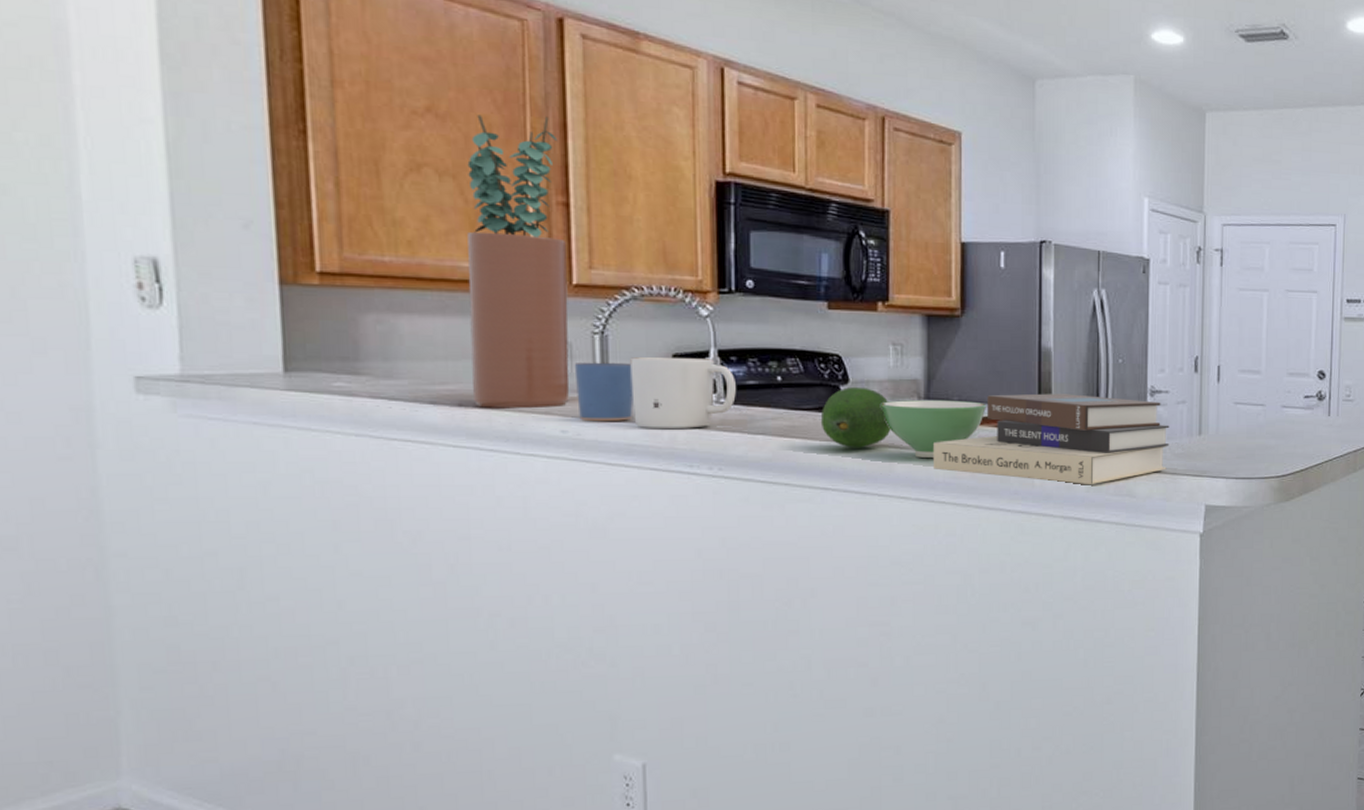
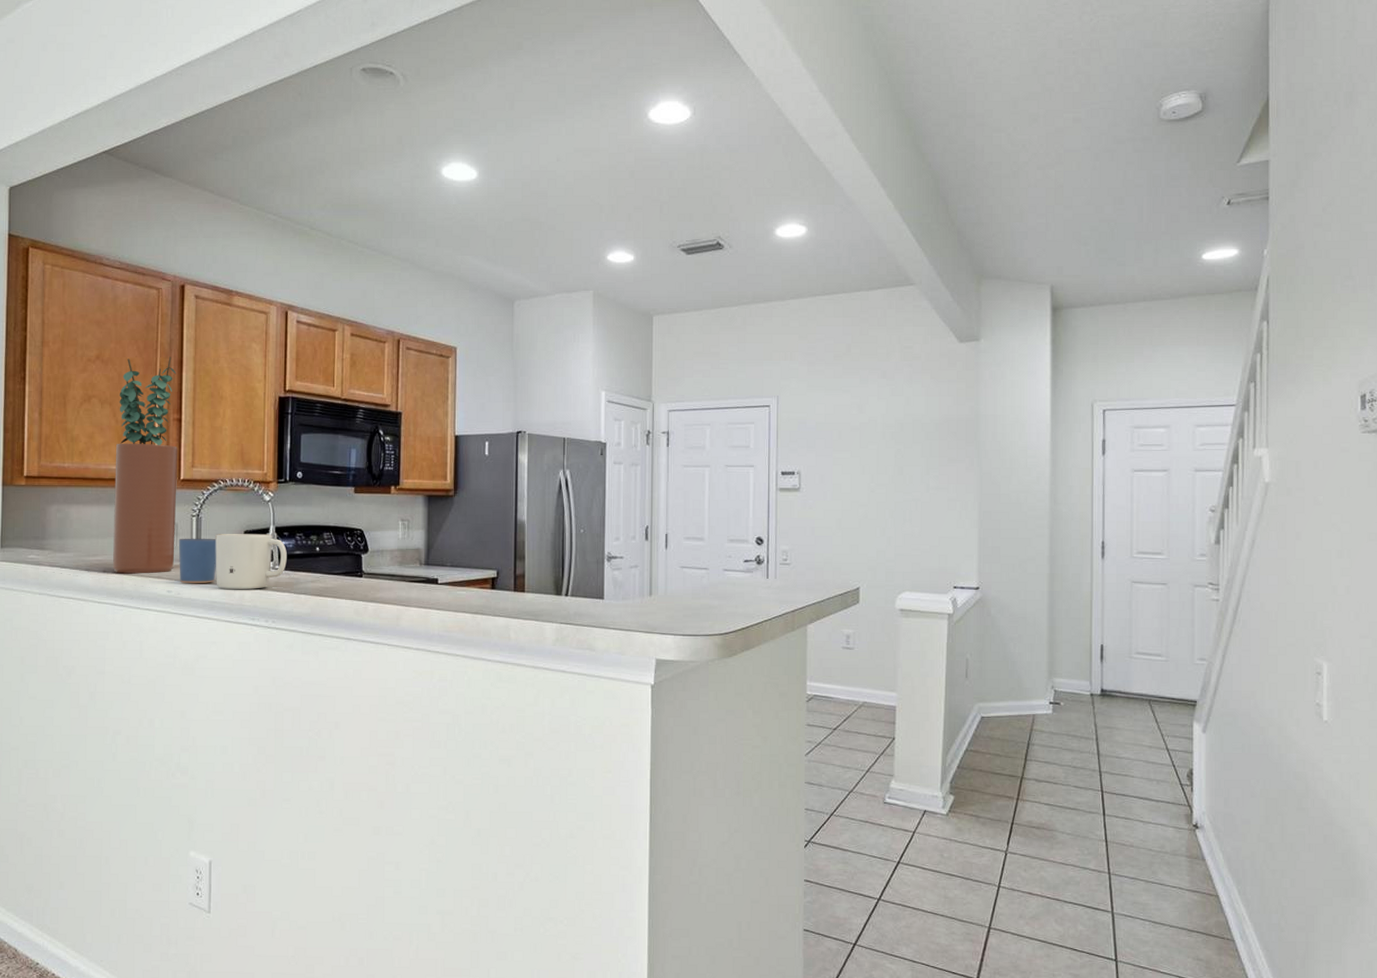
fruit: present [820,387,891,448] -> none [346,556,399,606]
bowl: present [880,399,987,458] -> none [391,565,474,614]
books: present [932,393,1170,485] -> none [430,560,624,640]

